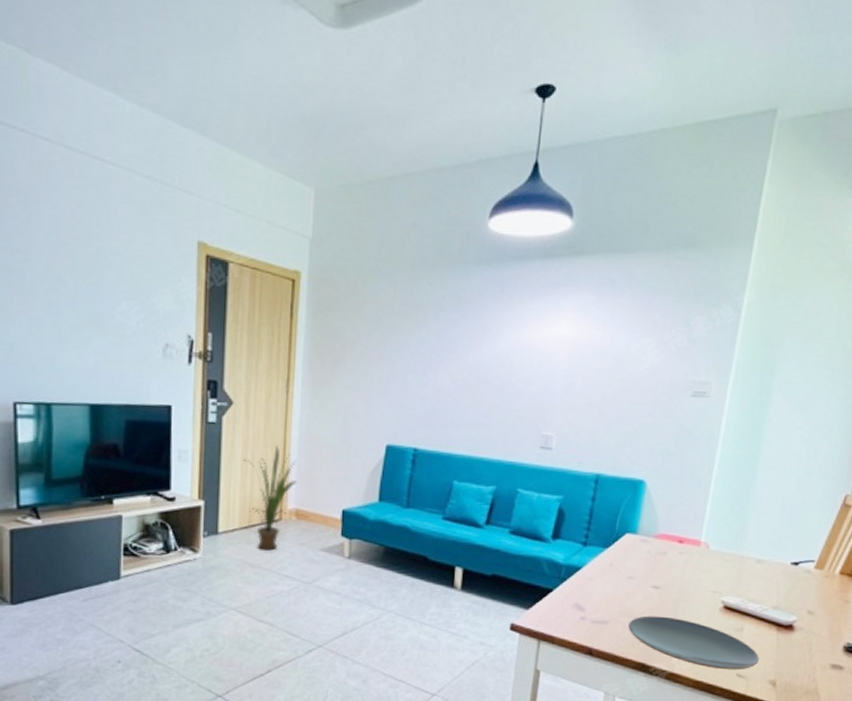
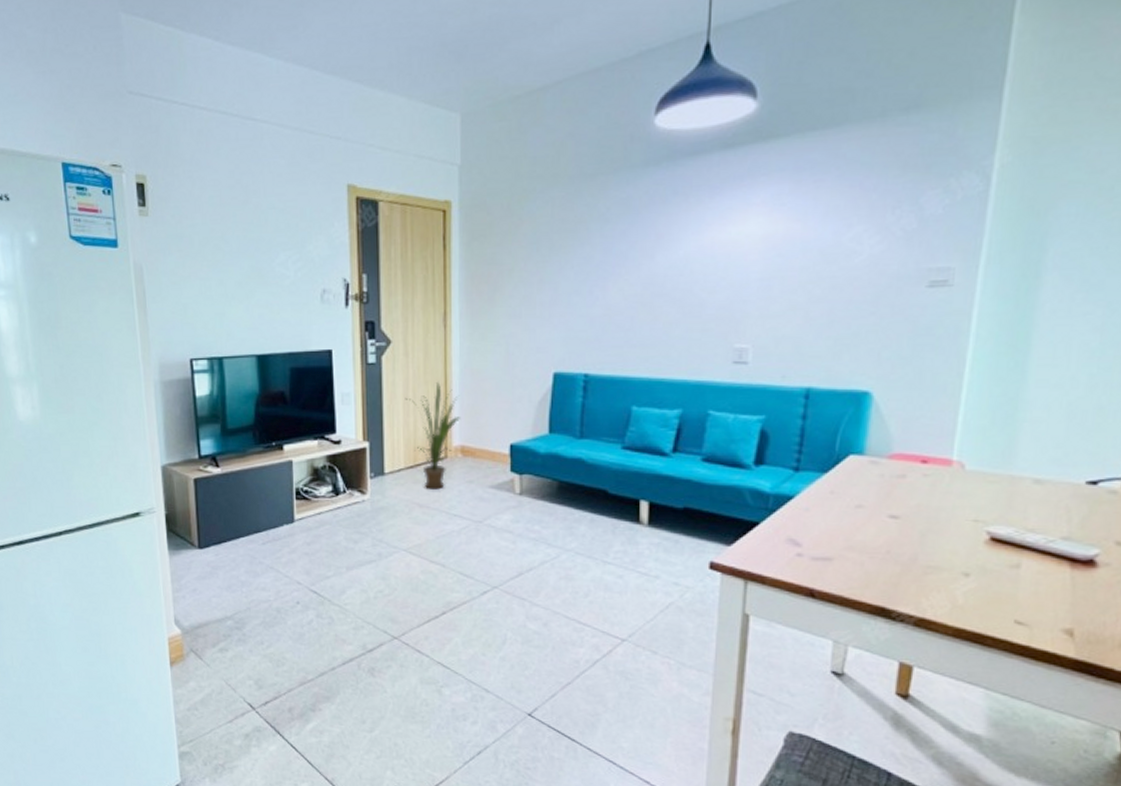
plate: present [628,616,759,670] -> none [860,551,1047,616]

